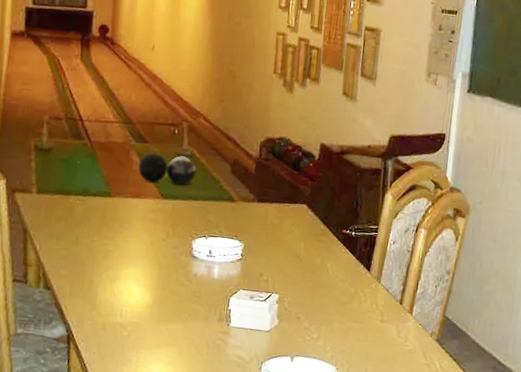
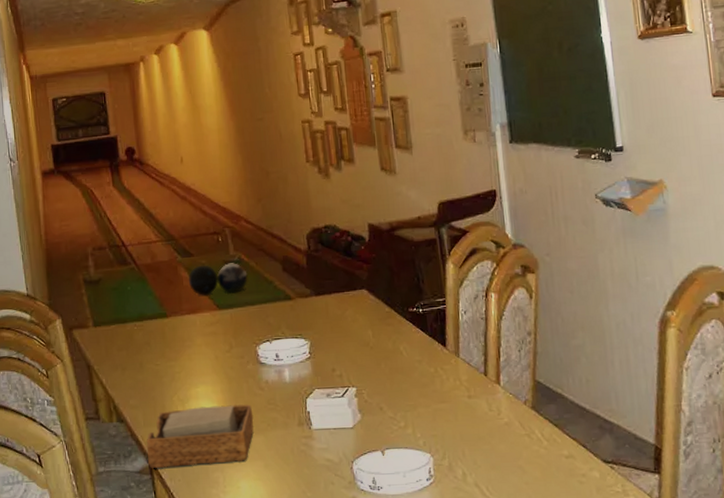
napkin holder: none [66,286,177,346] -> present [146,404,254,468]

